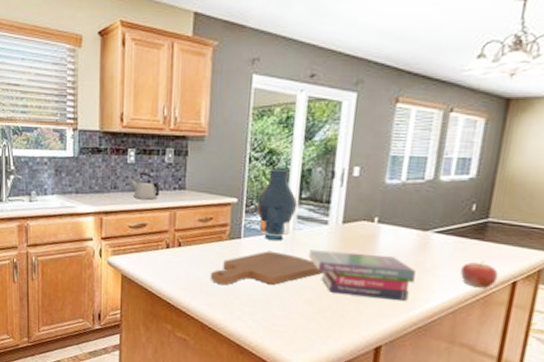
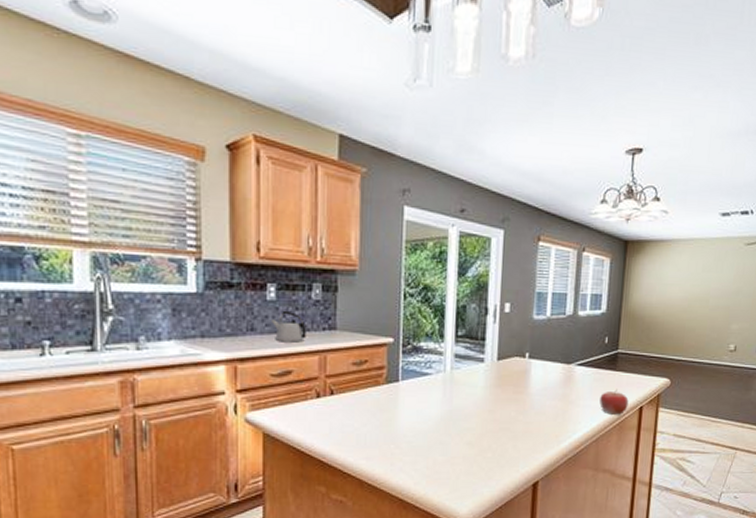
cutting board: present [209,251,324,285] -> none [367,393,482,433]
vase: present [256,170,298,241] -> none [413,306,454,382]
books: present [308,249,416,301] -> none [467,389,563,433]

